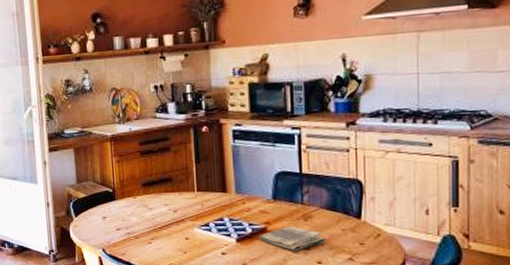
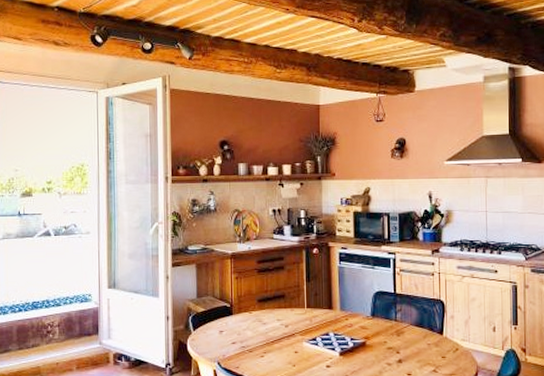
dish towel: present [258,227,326,252] -> none [358,341,415,365]

